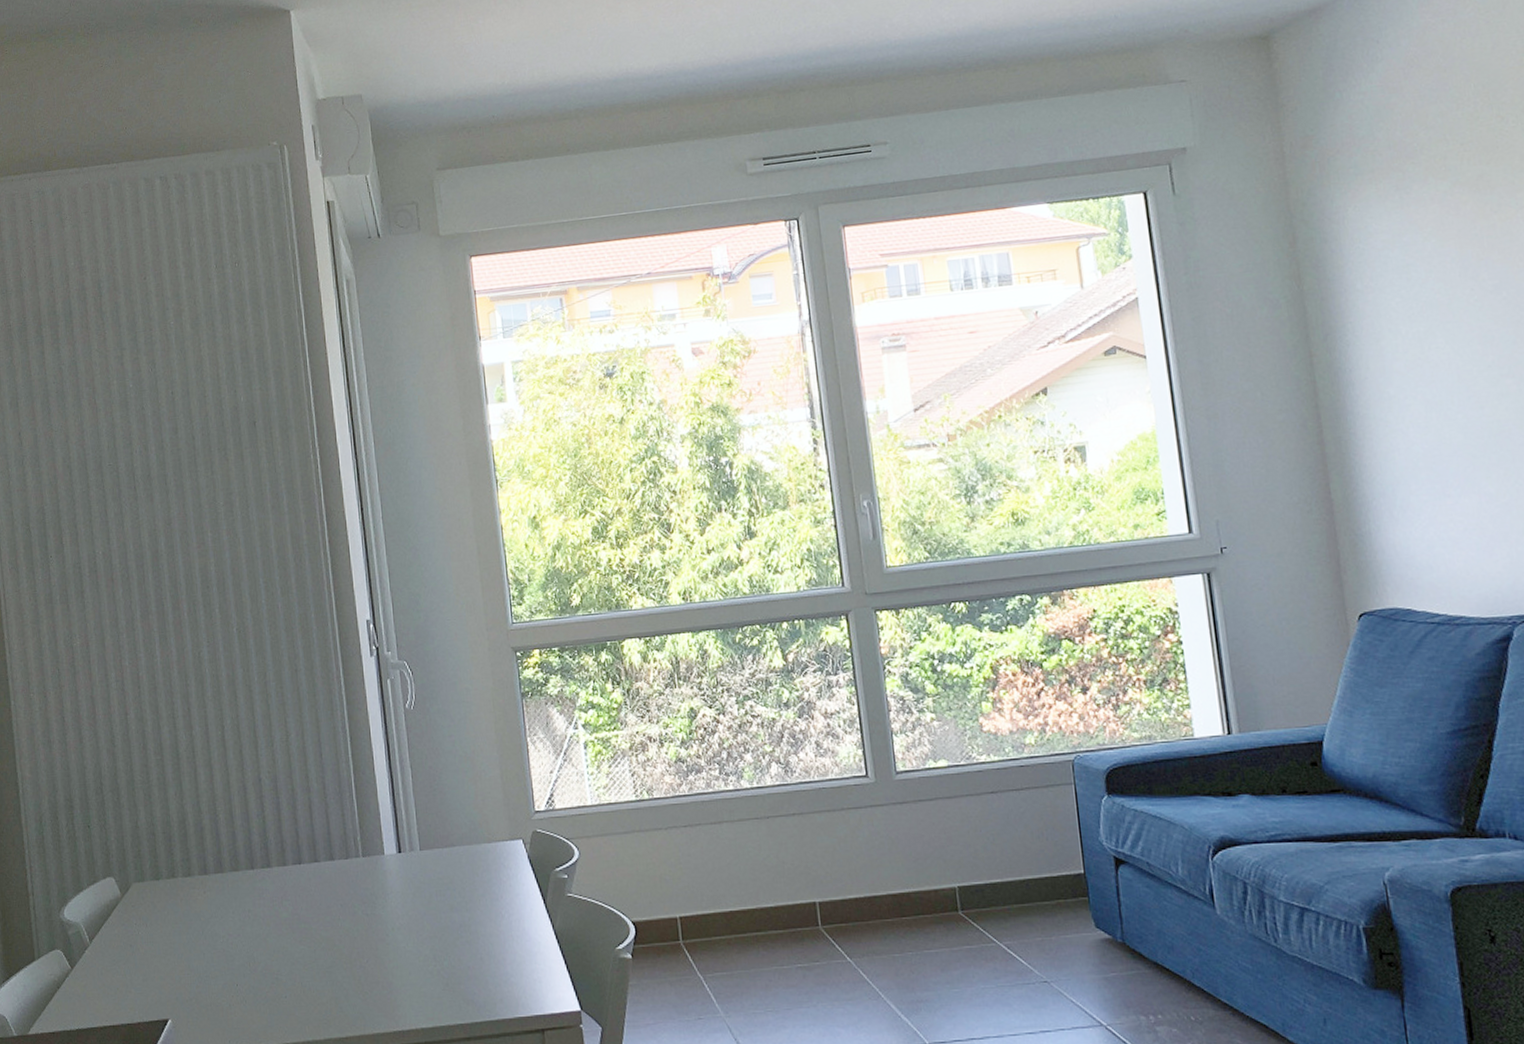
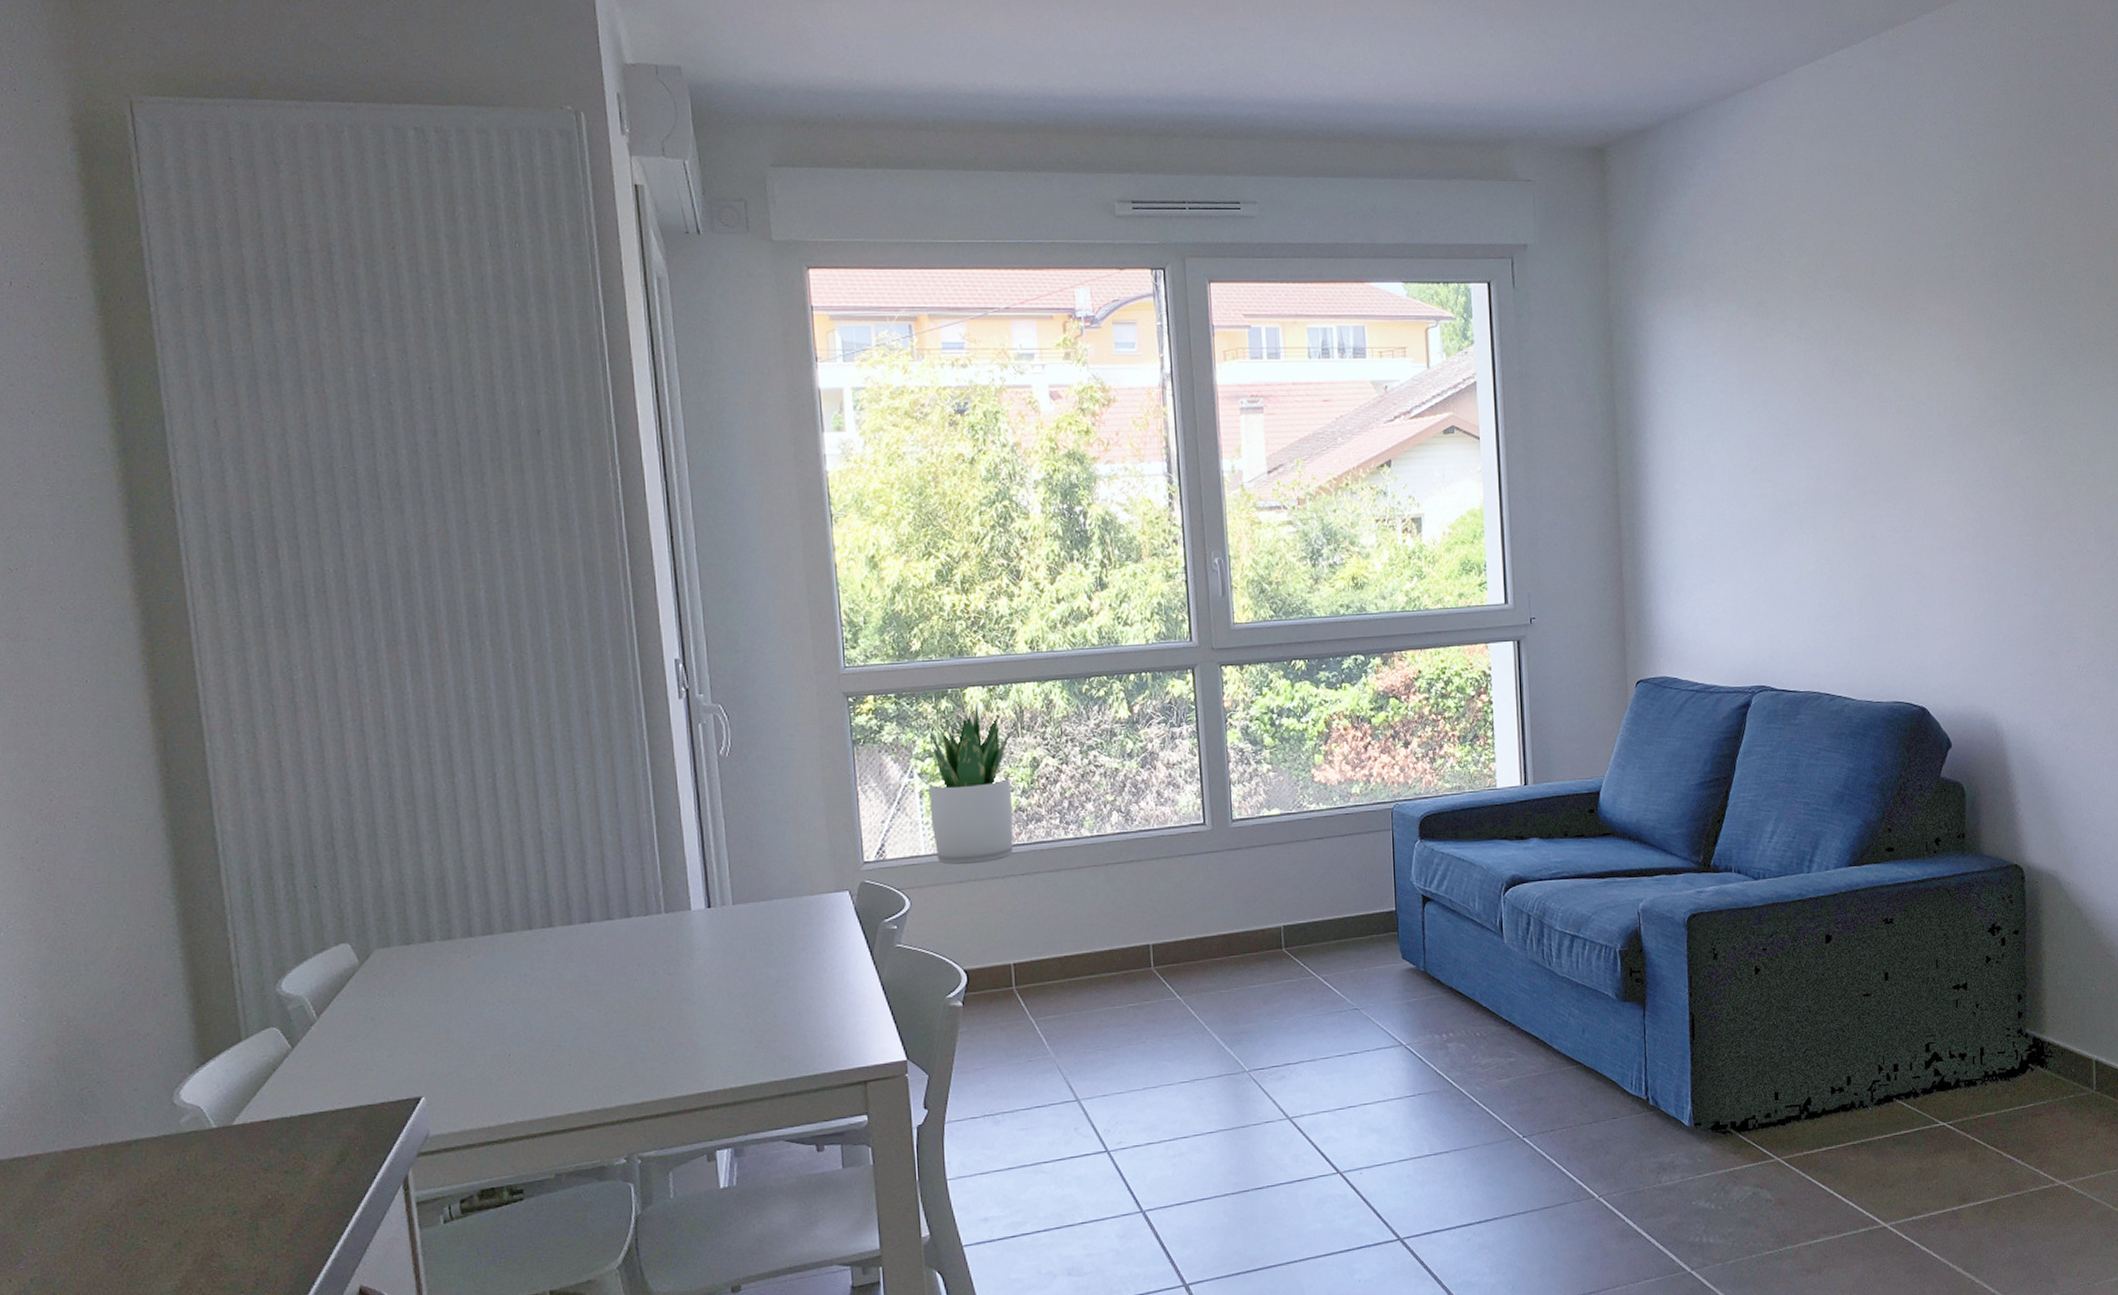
planter: none [587,653,675,816] -> present [925,702,1014,865]

